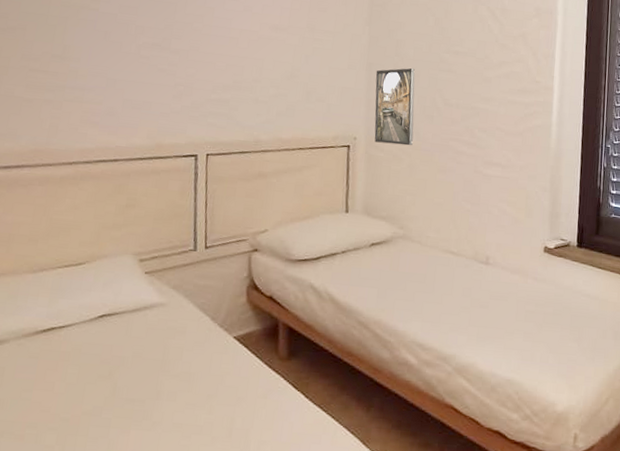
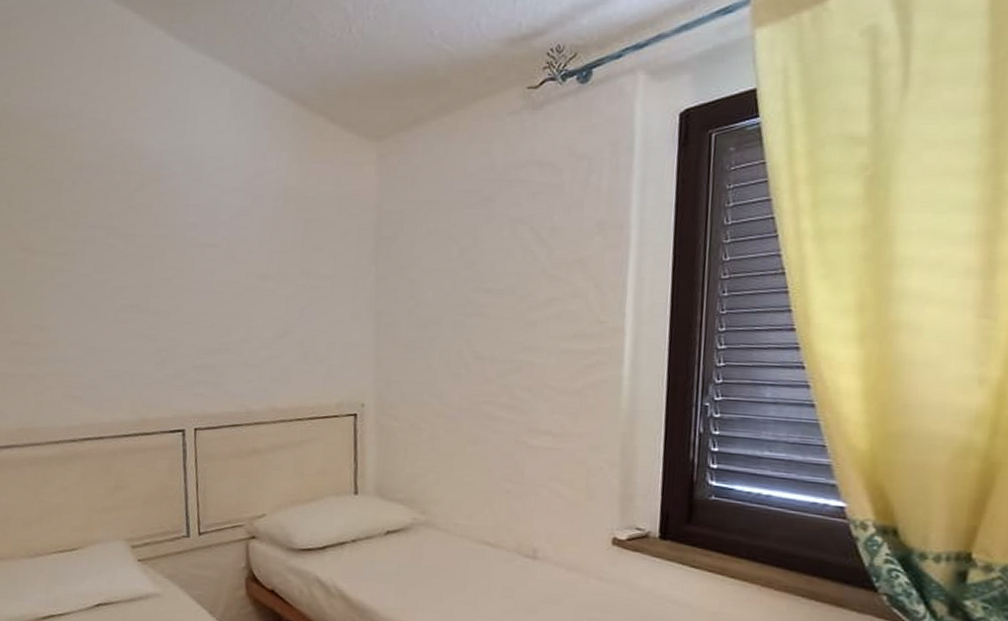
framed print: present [374,68,415,146] -> none [385,314,436,412]

